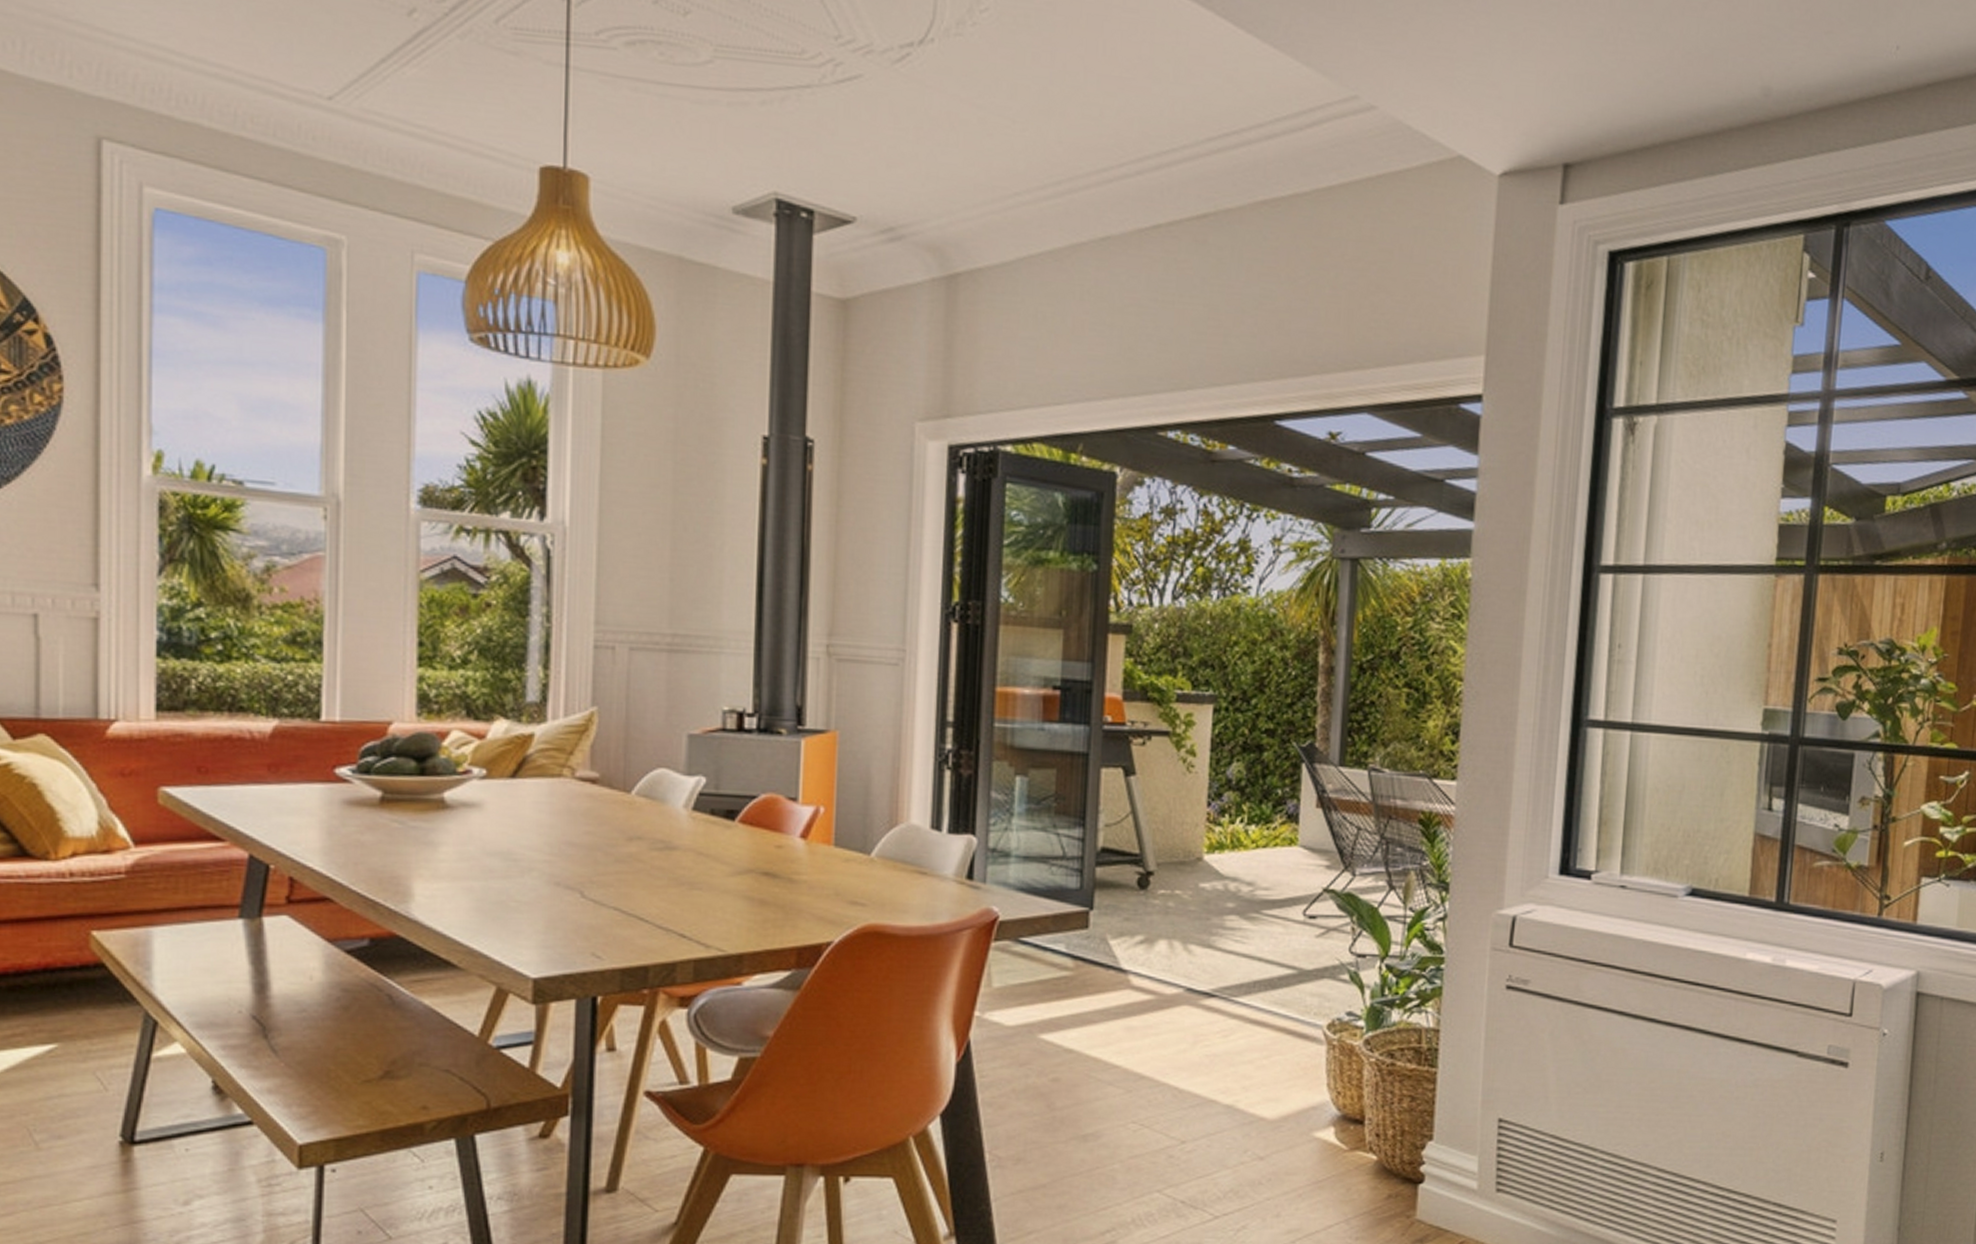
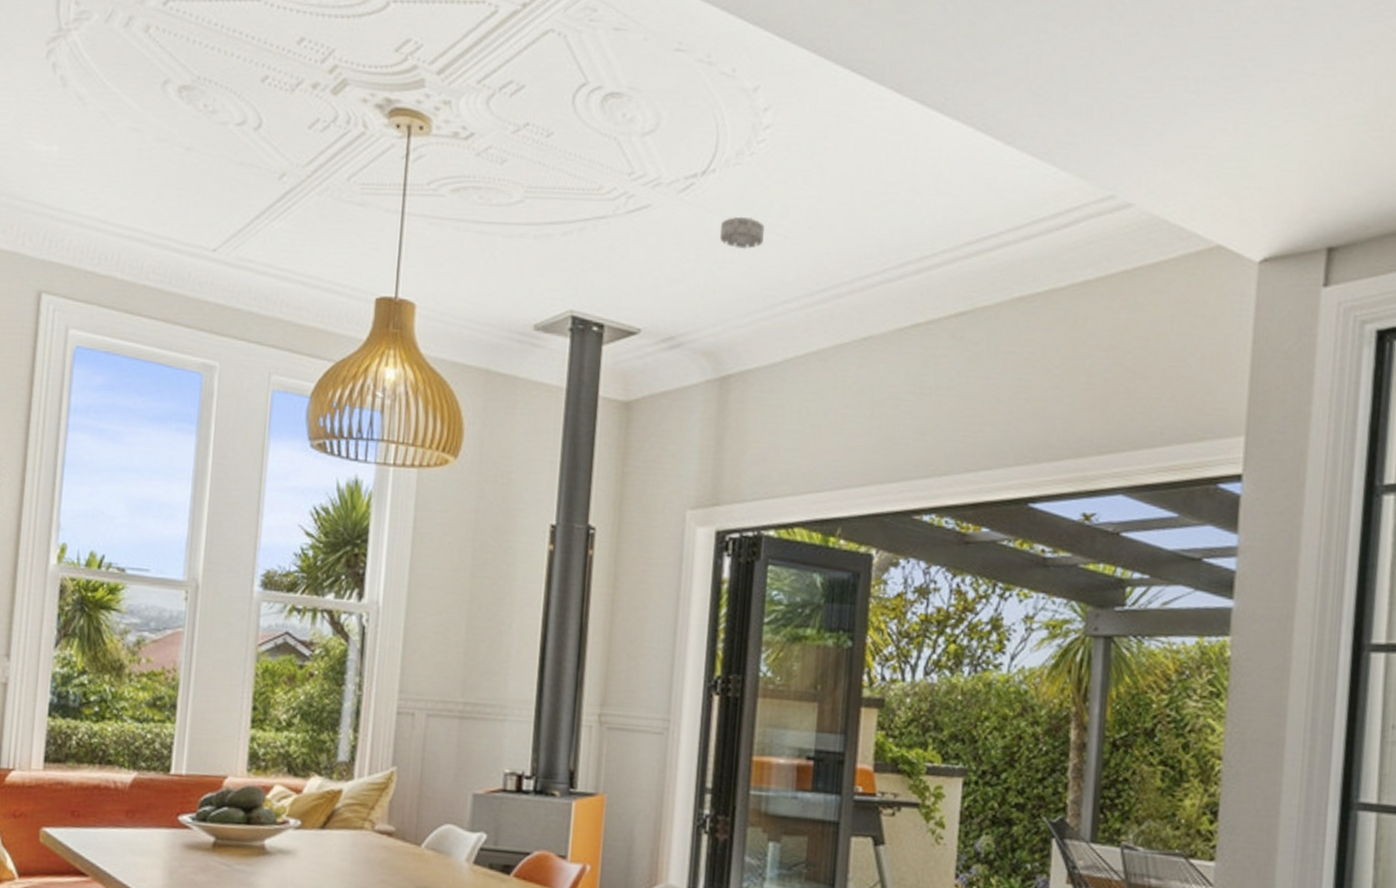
smoke detector: none [942,94,992,133] -> present [720,216,766,250]

